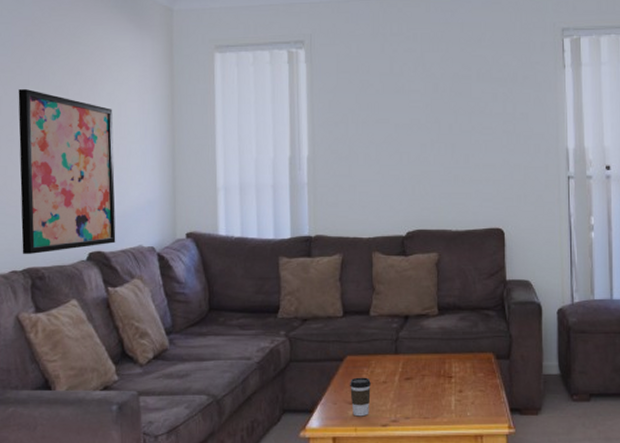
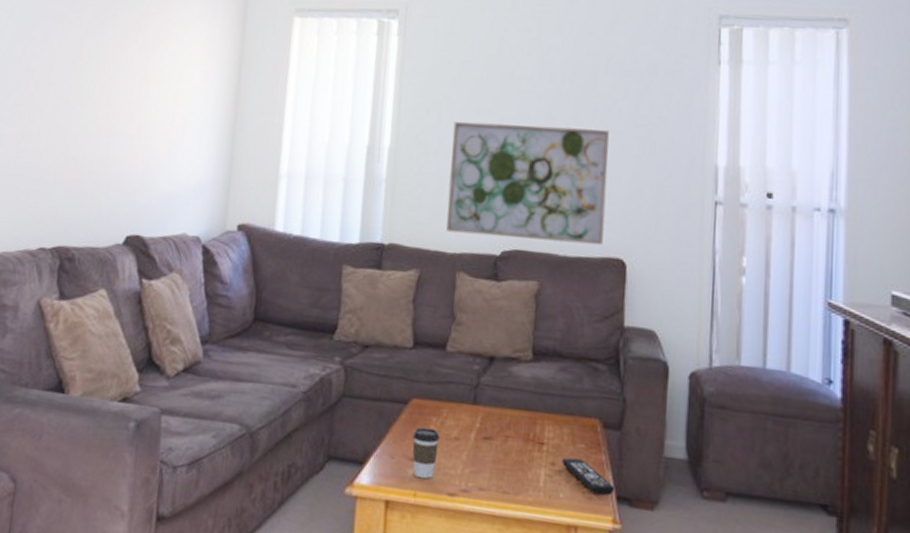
wall art: present [18,88,116,255] -> none [54,42,173,231]
wall art: none [359,127,485,221] -> present [446,121,609,246]
remote control: none [466,385,508,410] -> present [561,457,615,497]

